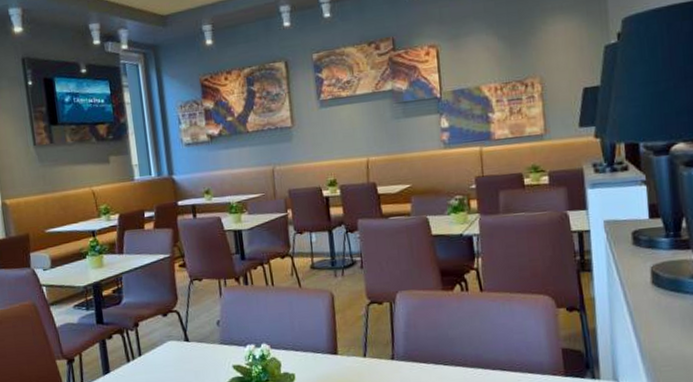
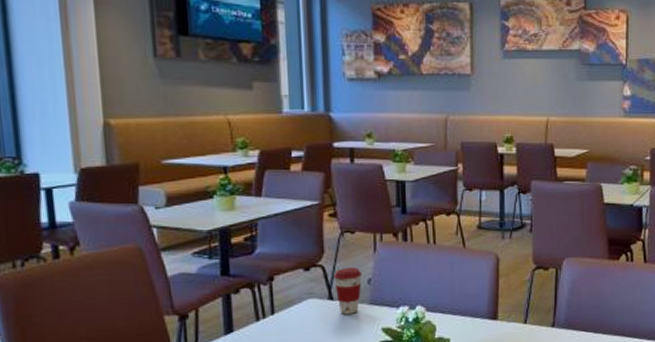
coffee cup: none [187,311,212,354] -> present [334,267,362,314]

